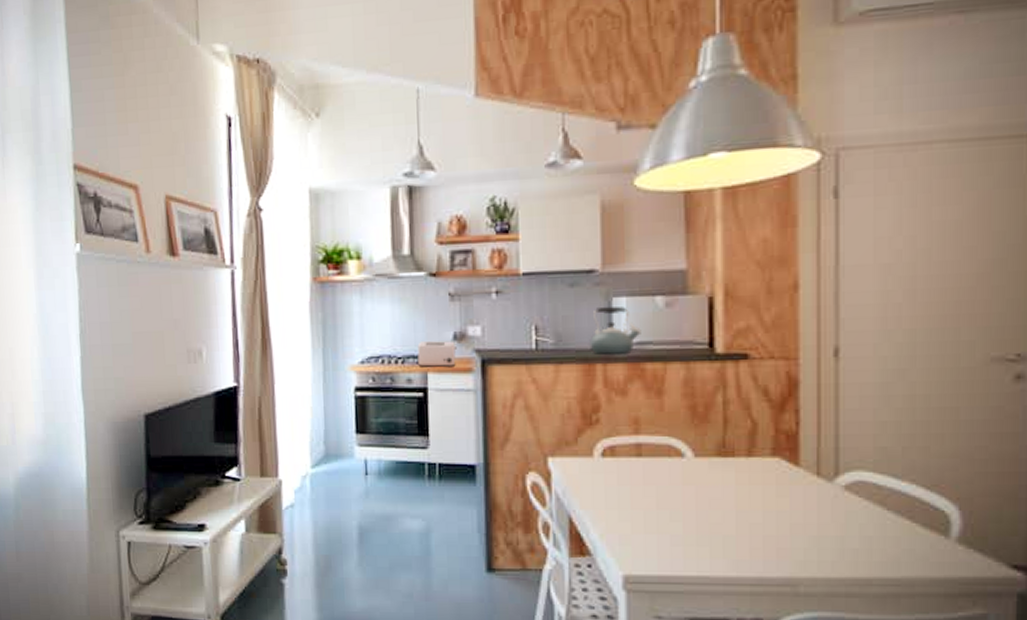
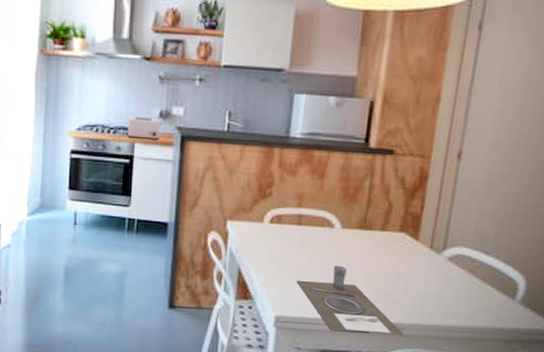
kettle: present [589,306,641,356] -> none [271,100,314,143]
place setting: none [645,506,800,594] -> present [297,266,404,335]

